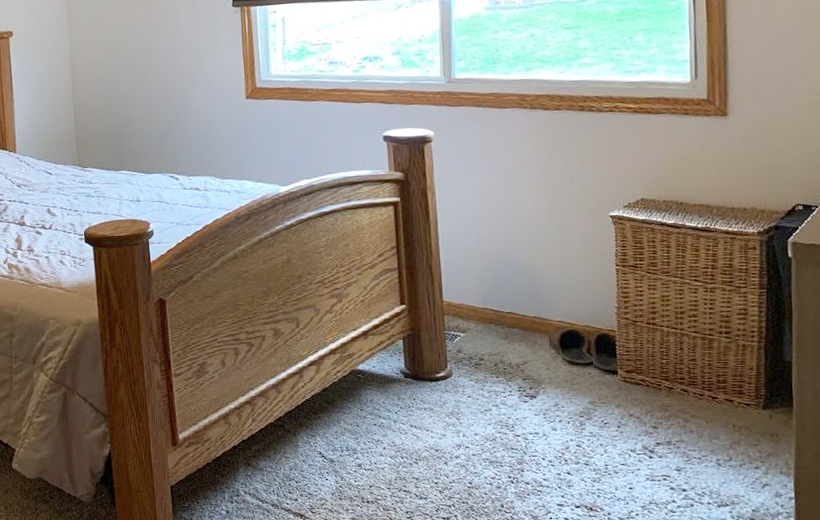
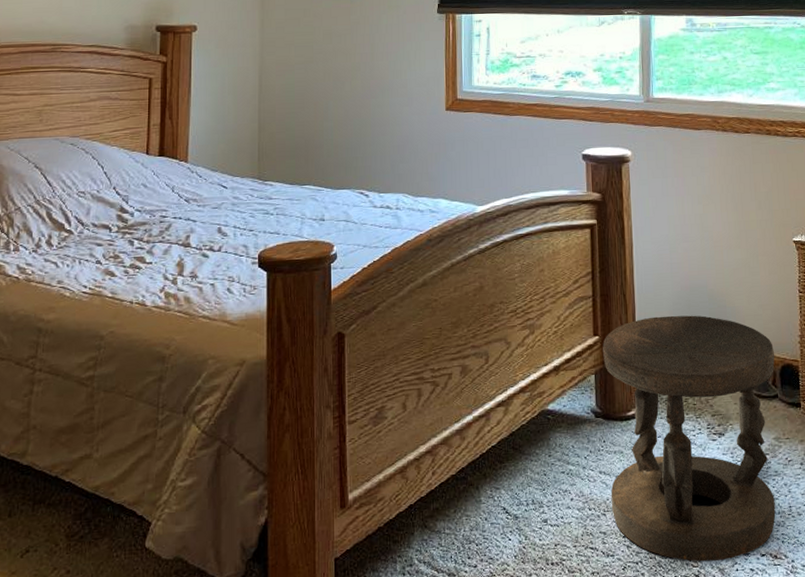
stool: none [410,286,591,510] -> present [603,315,776,562]

